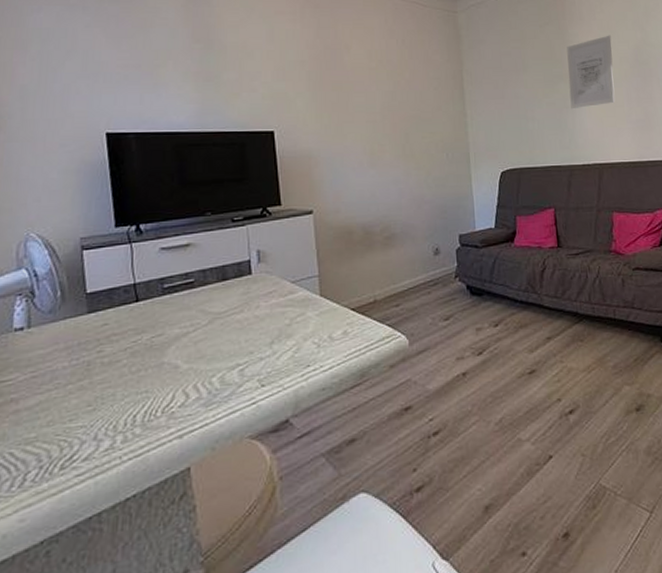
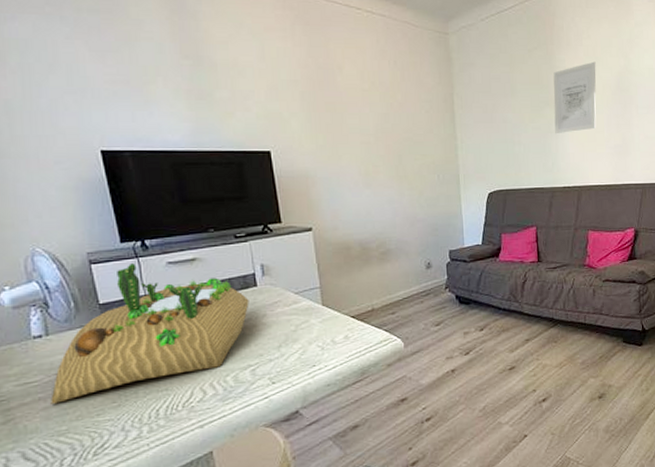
succulent planter: none [23,249,242,407] -> present [50,263,249,404]

